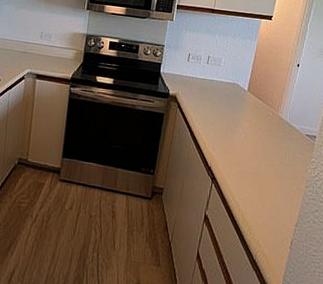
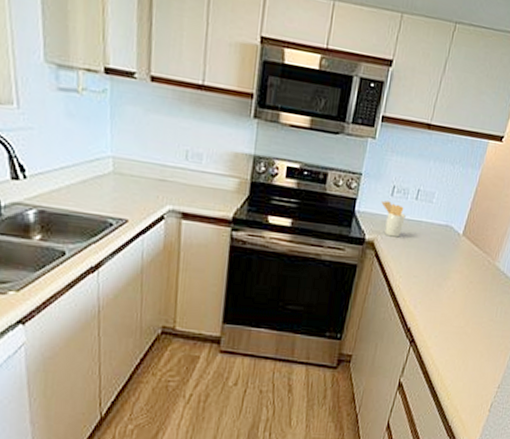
utensil holder: none [180,64,200,93] -> present [381,200,406,238]

